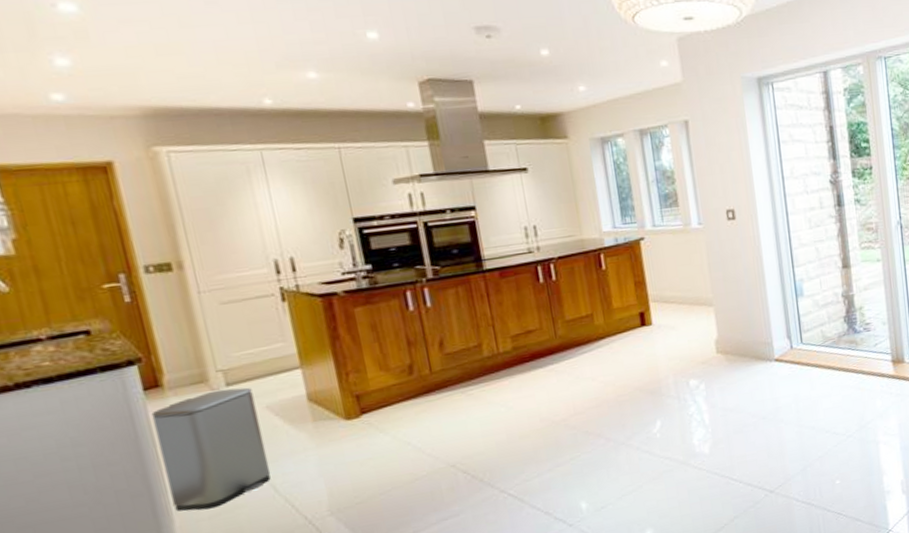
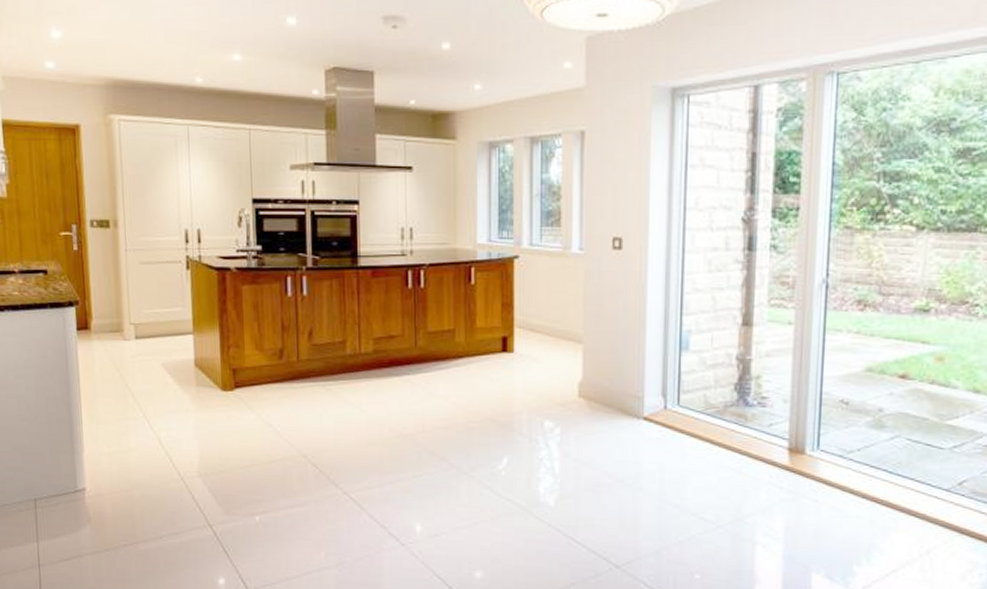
pedal bin: present [151,387,271,511] -> none [80,341,158,446]

